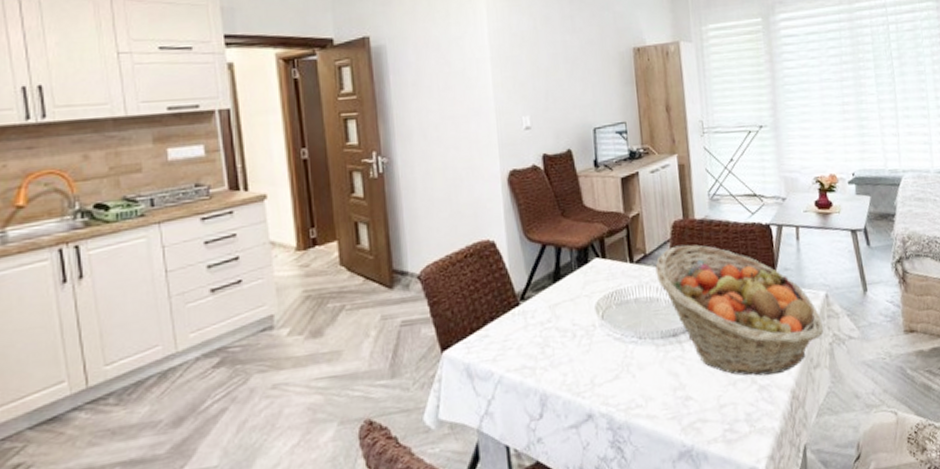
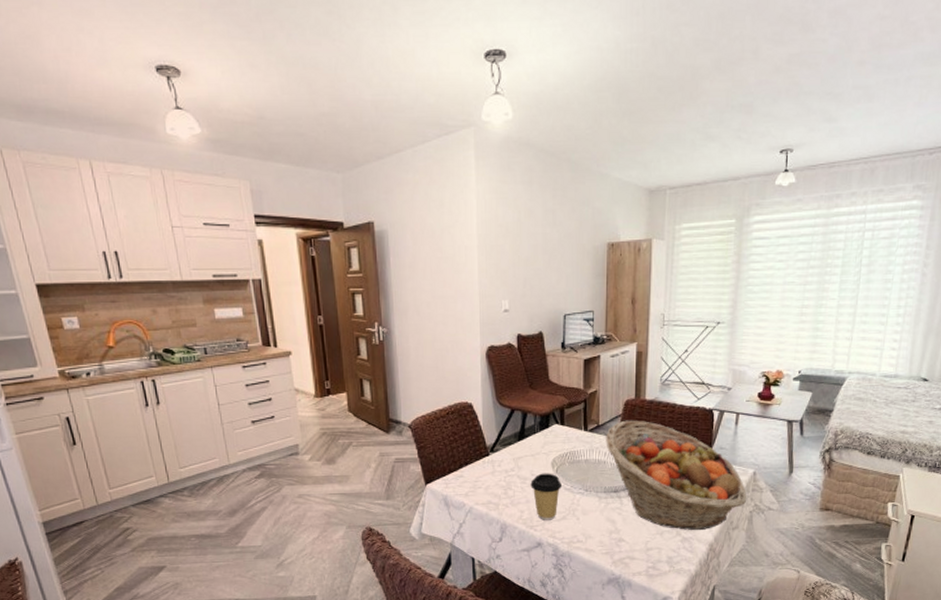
coffee cup: none [572,320,610,383] -> present [530,473,561,520]

